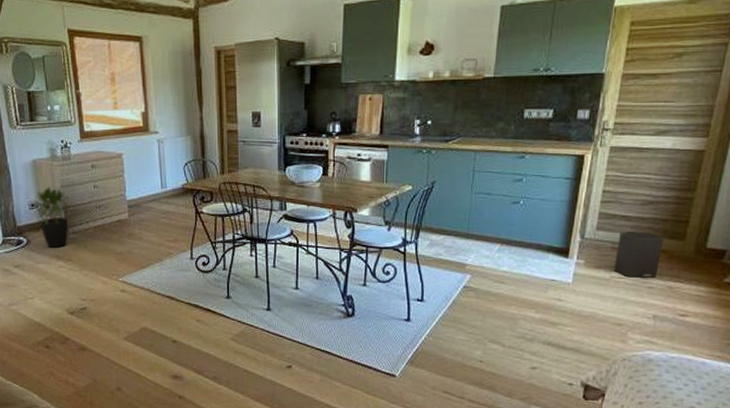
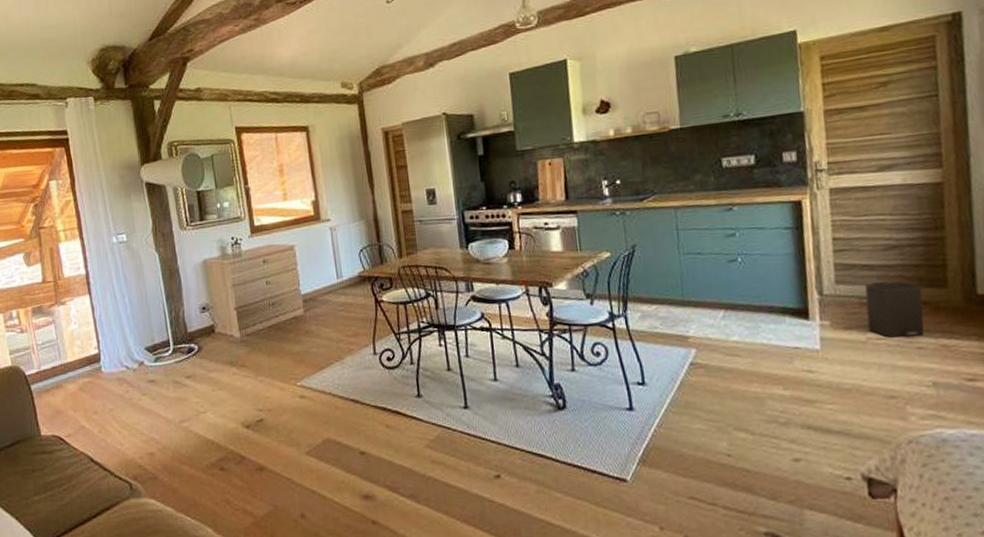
potted plant: present [32,187,71,249] -> none [203,287,243,354]

